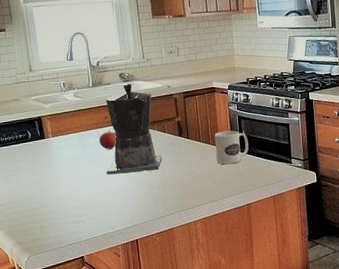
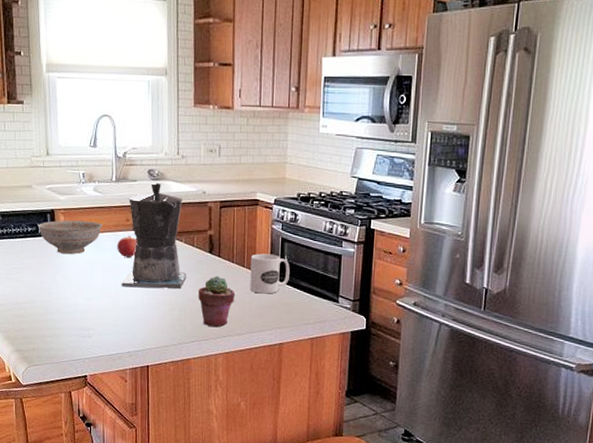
decorative bowl: none [27,122,85,154] -> present [38,220,102,255]
potted succulent: none [173,154,206,198] -> present [198,276,235,327]

